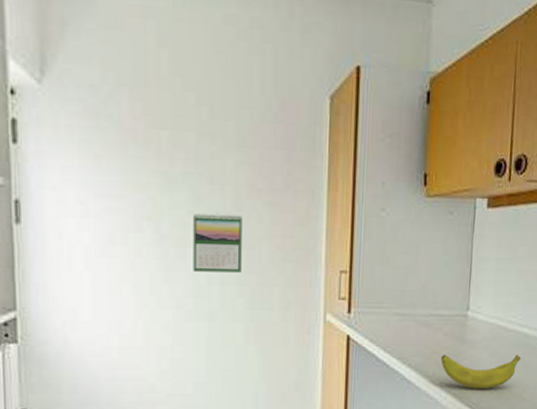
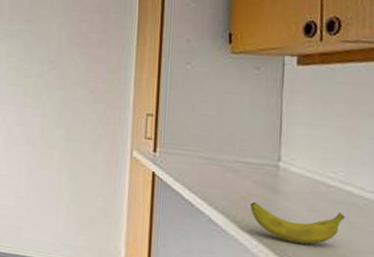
calendar: present [193,213,242,273] -> none [21,61,63,109]

